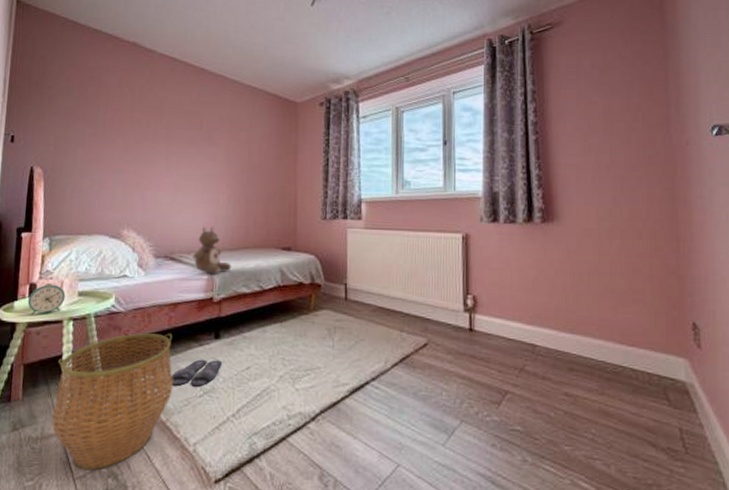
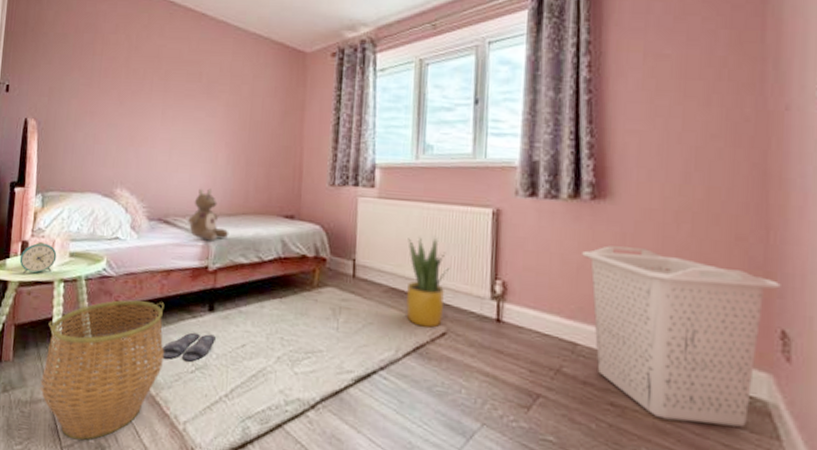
planter: none [391,260,429,340] -> present [405,236,450,328]
laundry basket: none [537,261,690,405] -> present [582,245,781,427]

